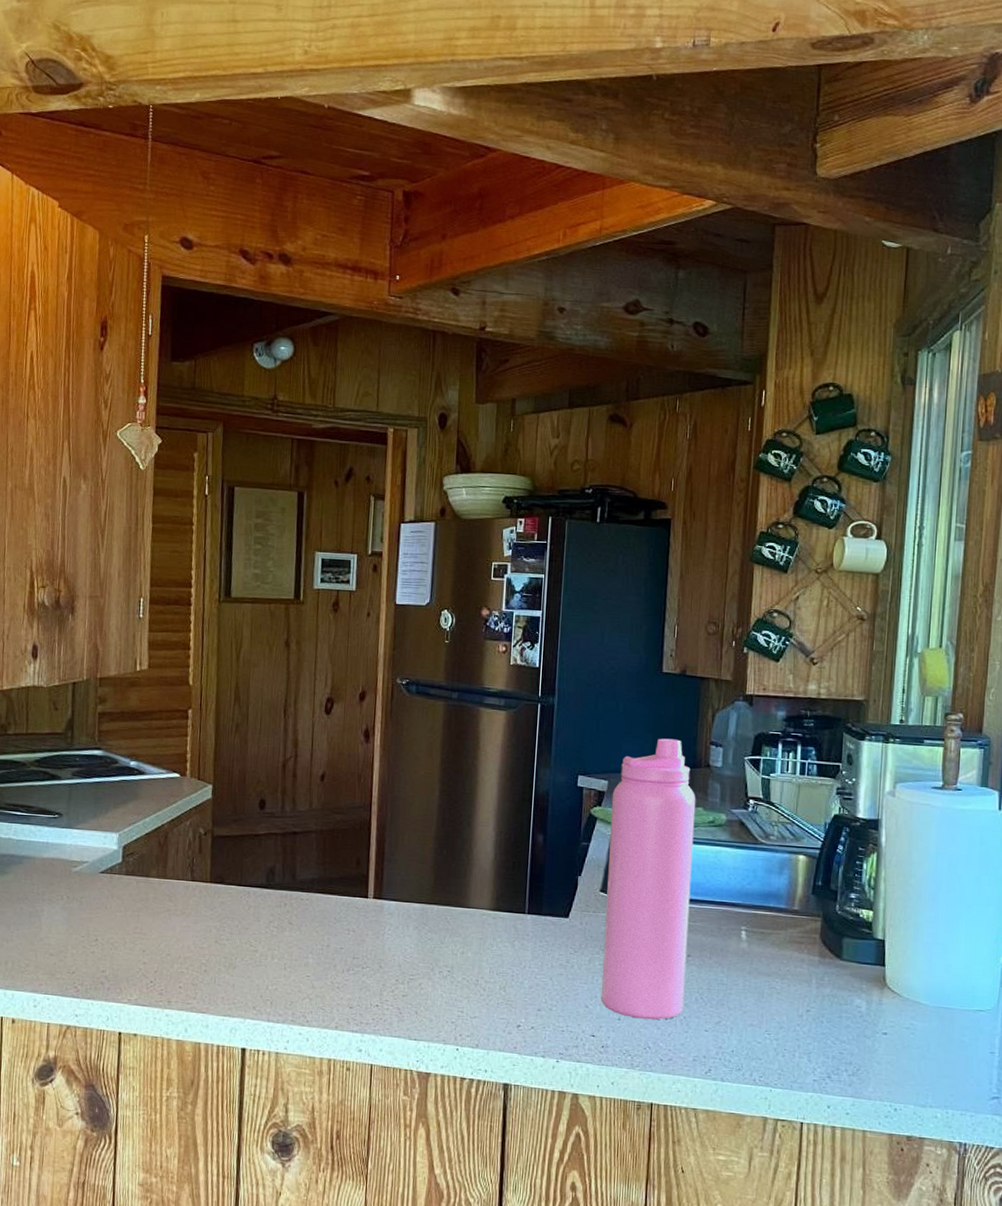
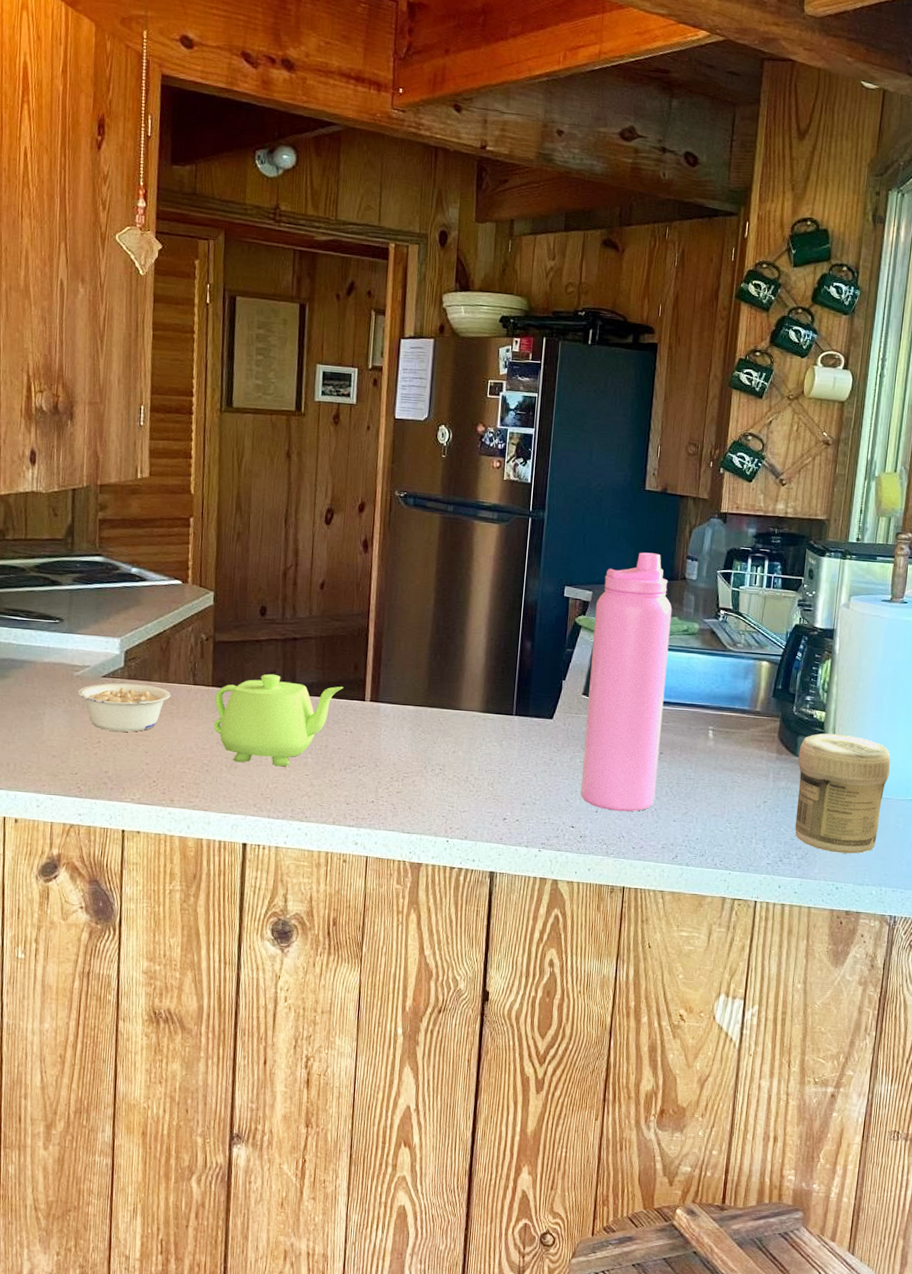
legume: none [75,879,169,930] -> present [77,683,171,732]
teapot: none [212,869,346,968] -> present [214,673,344,767]
jar: none [843,934,952,1071] -> present [794,733,891,854]

